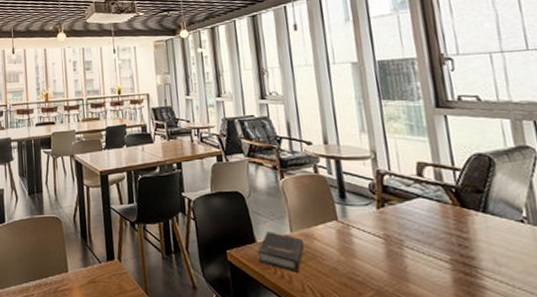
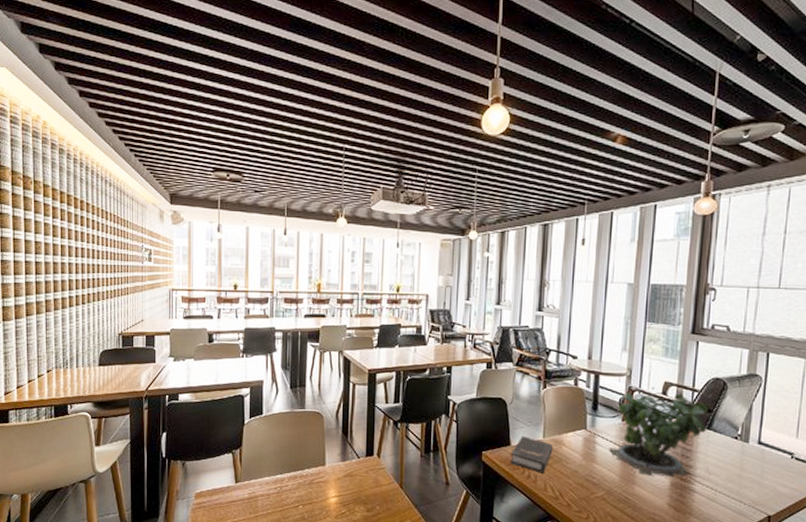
potted plant: none [368,169,483,271] -> present [609,387,708,477]

